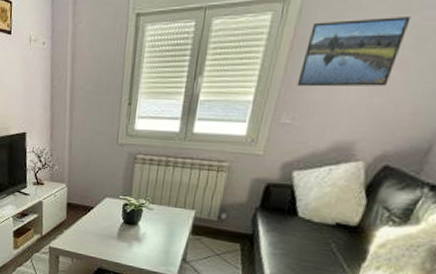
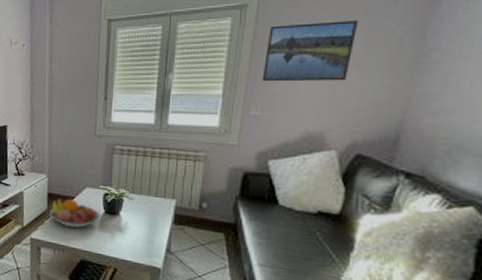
fruit bowl: none [68,208,120,238] -> present [49,198,102,228]

